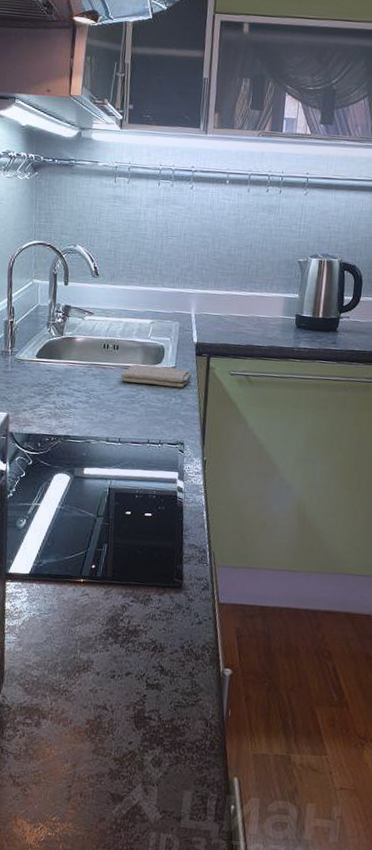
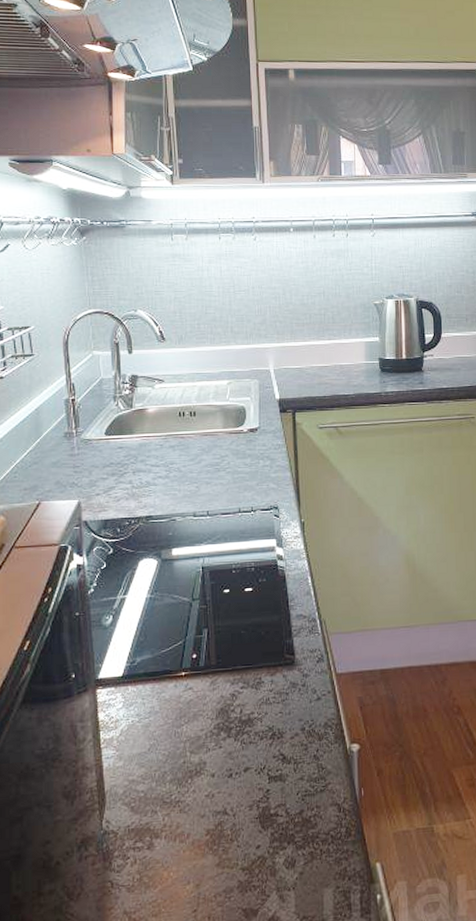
washcloth: present [120,364,191,388] -> none [201,427,278,450]

